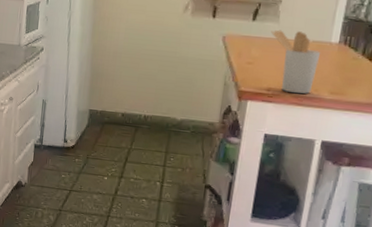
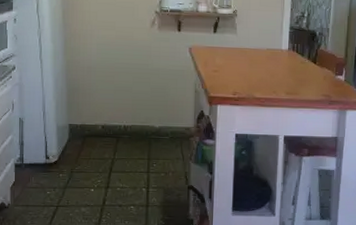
utensil holder: present [271,30,321,94] -> none [231,40,275,96]

